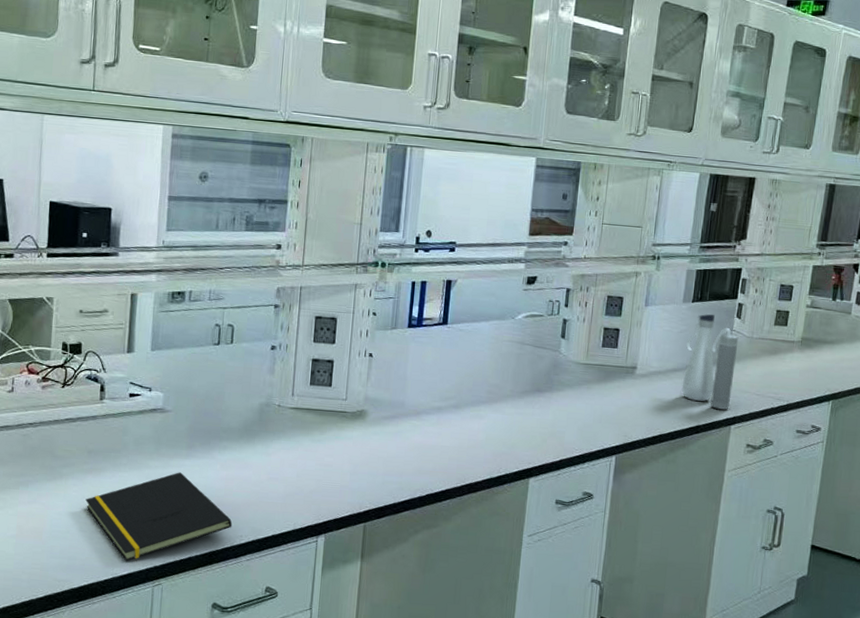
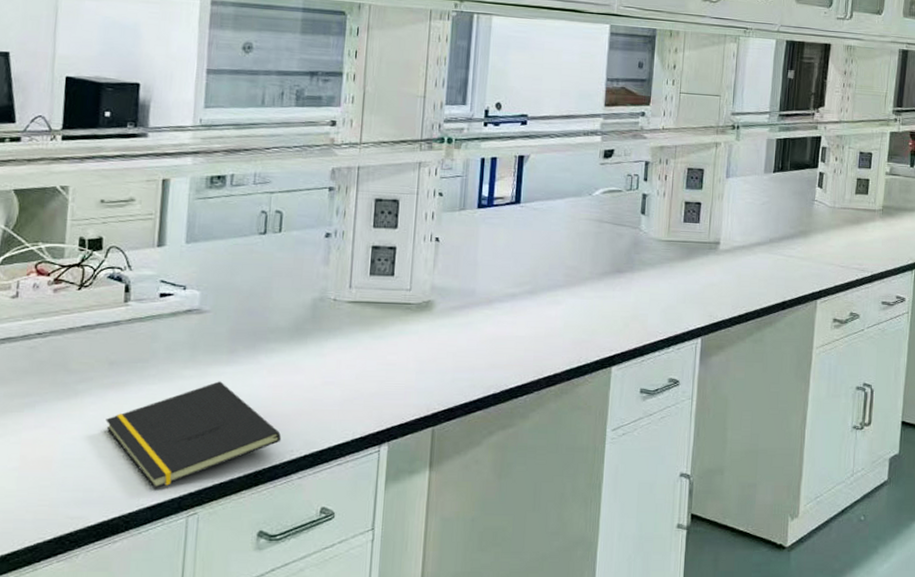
water bottle: present [681,314,739,410] -> none [766,184,821,284]

